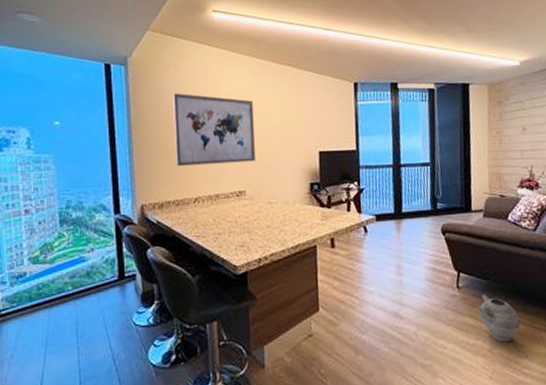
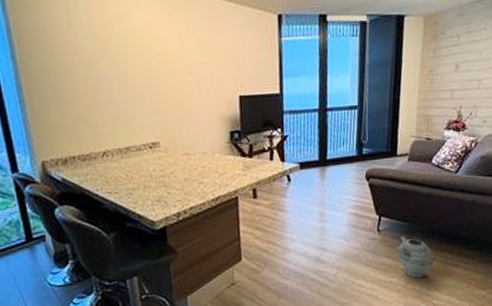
wall art: present [173,93,255,167] -> none [65,28,168,118]

